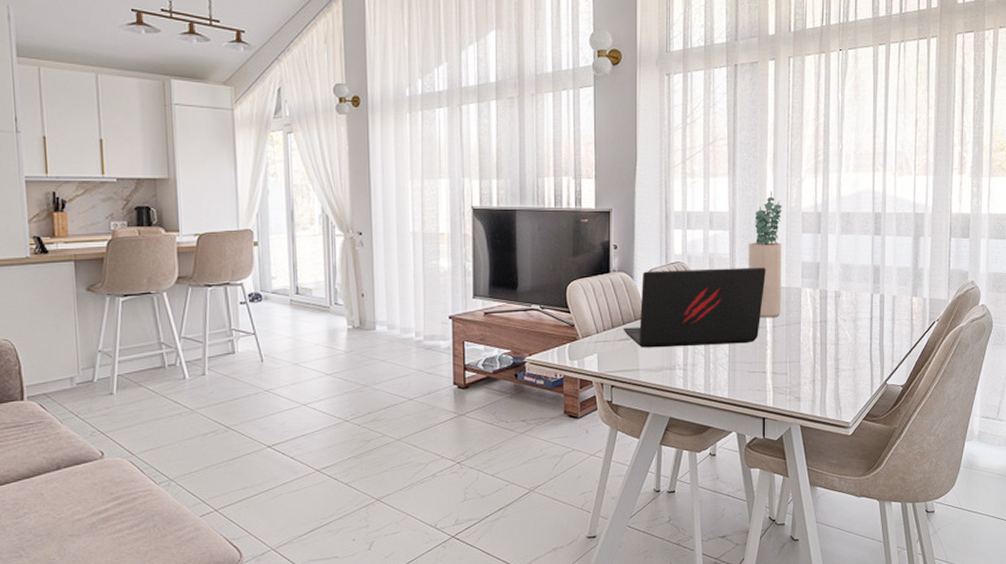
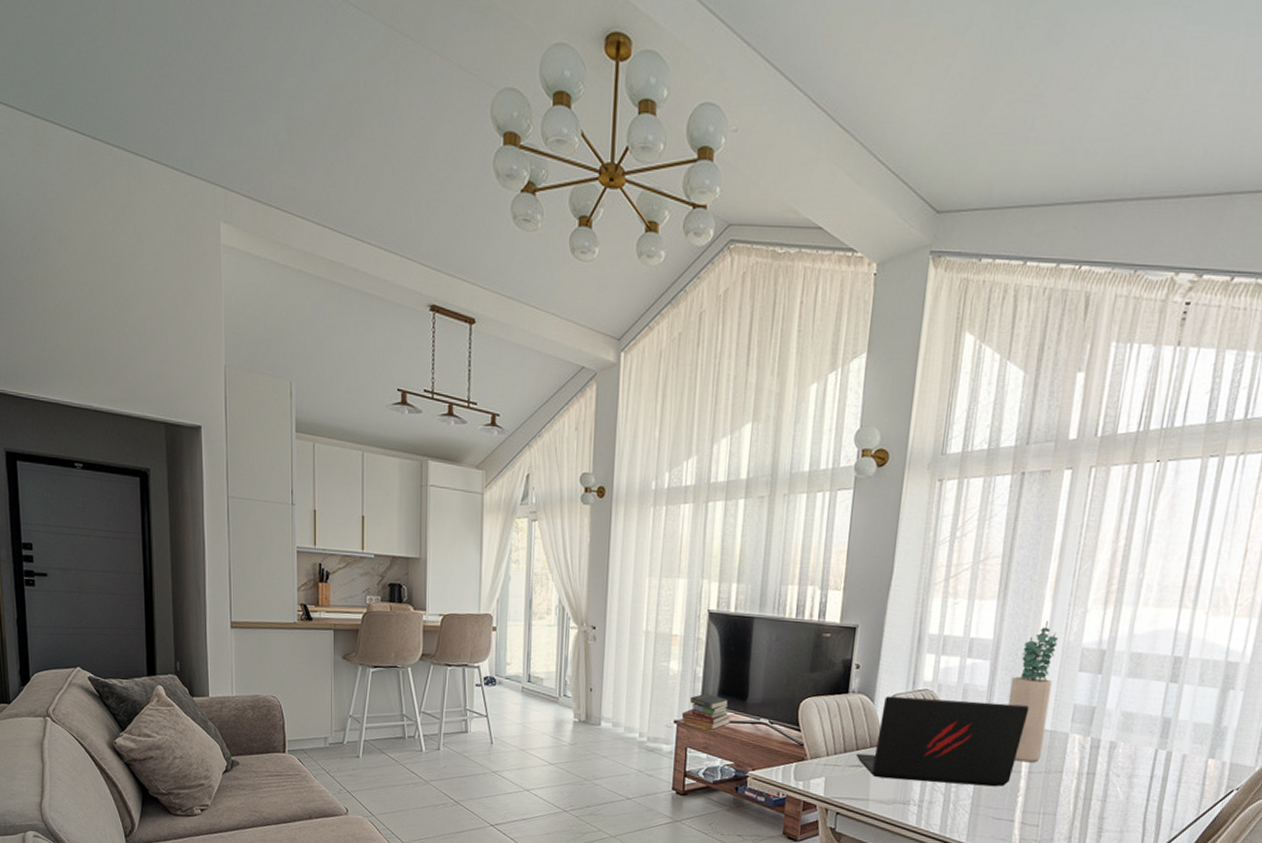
books: none [456,286,503,321] -> present [681,693,730,730]

